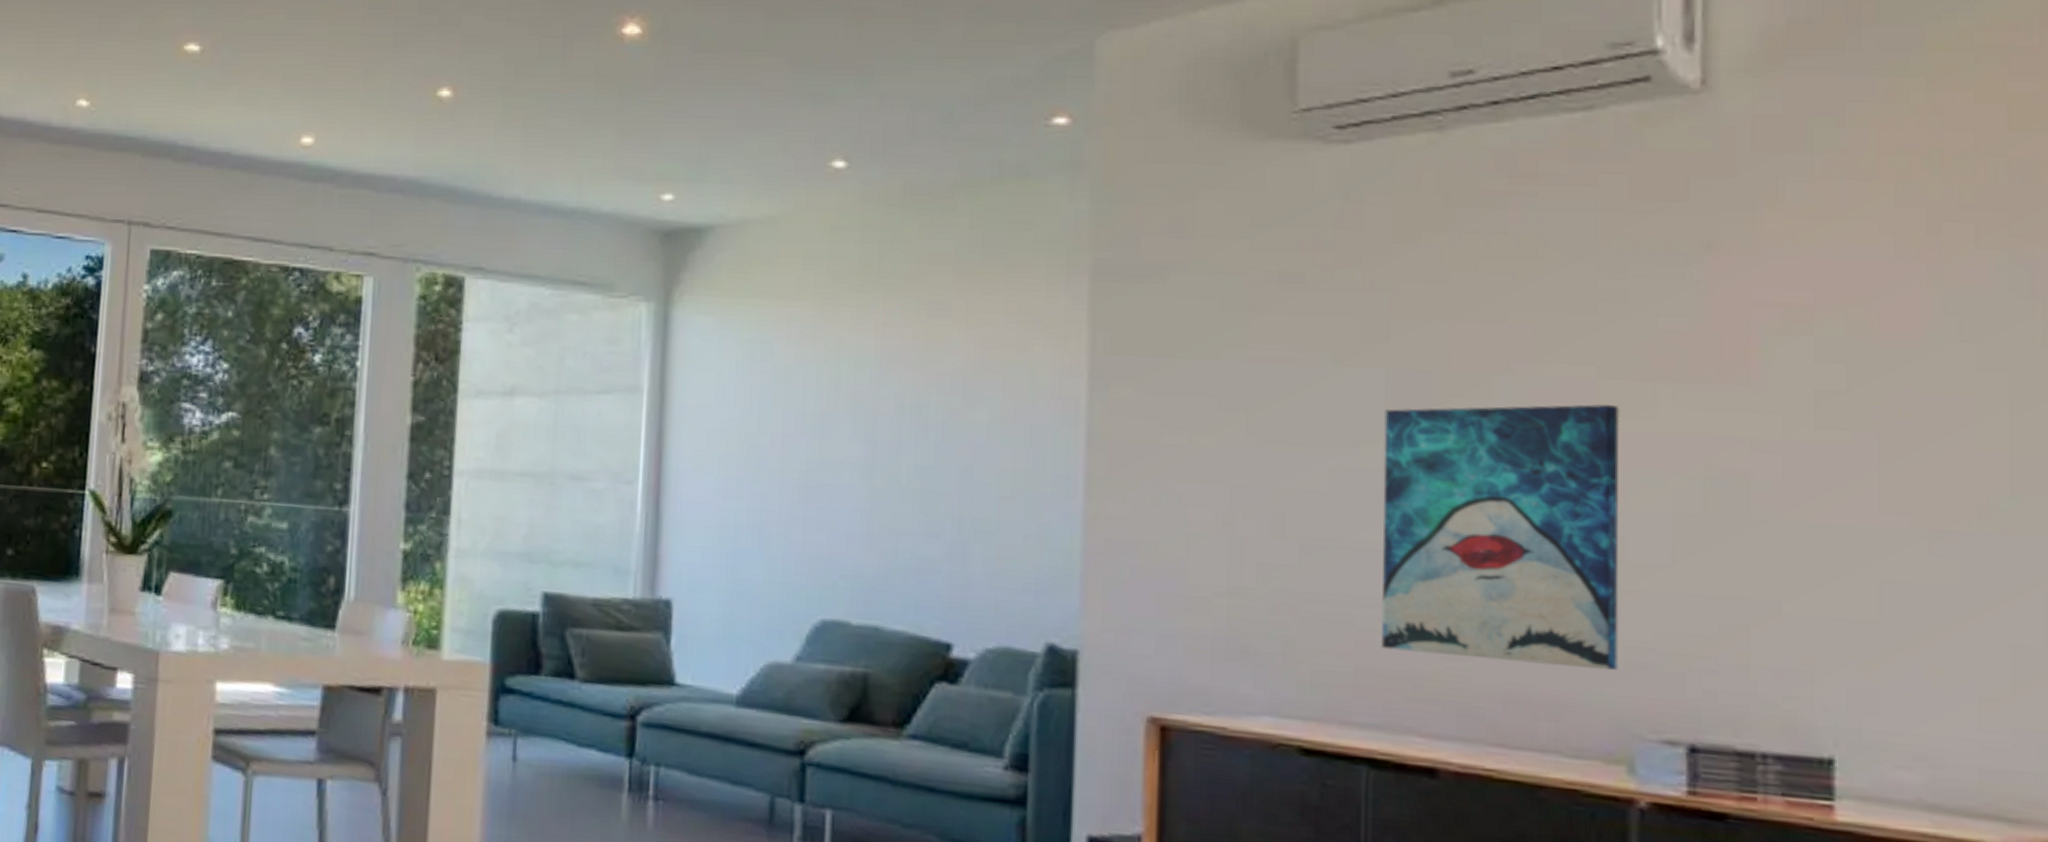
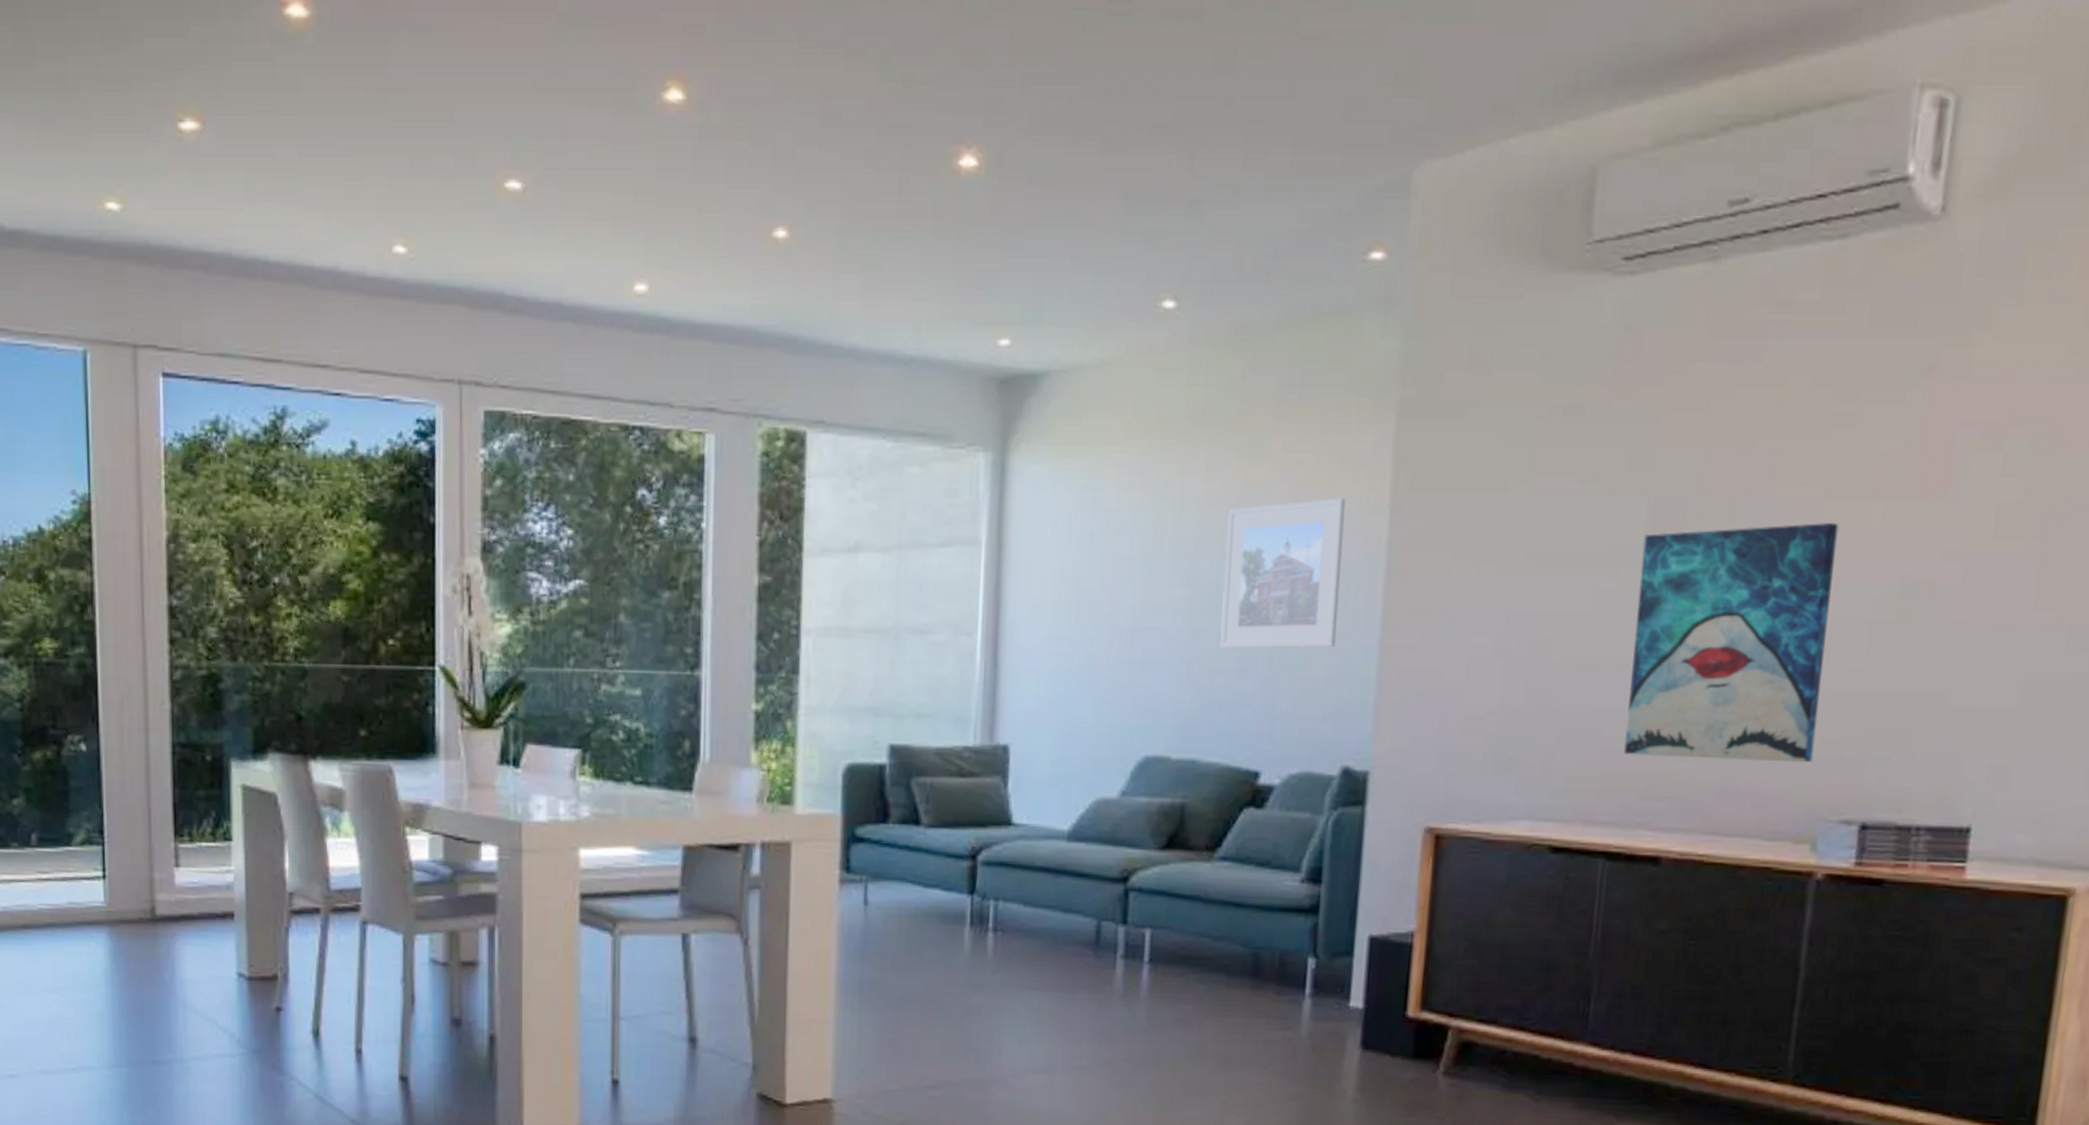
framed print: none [903,359,1038,514] -> present [1220,497,1346,649]

